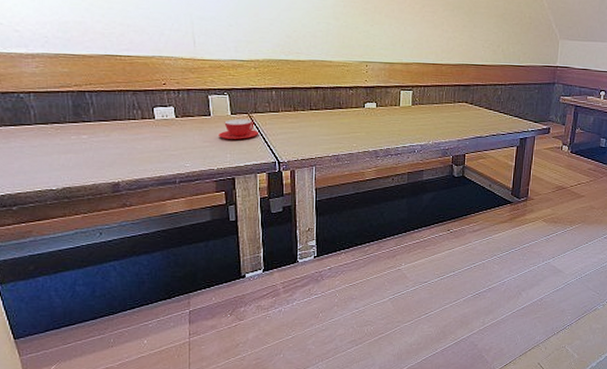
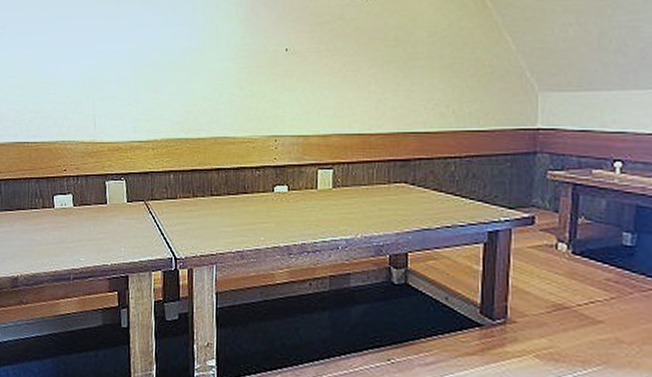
teacup: present [219,119,258,139] -> none [114,207,155,231]

